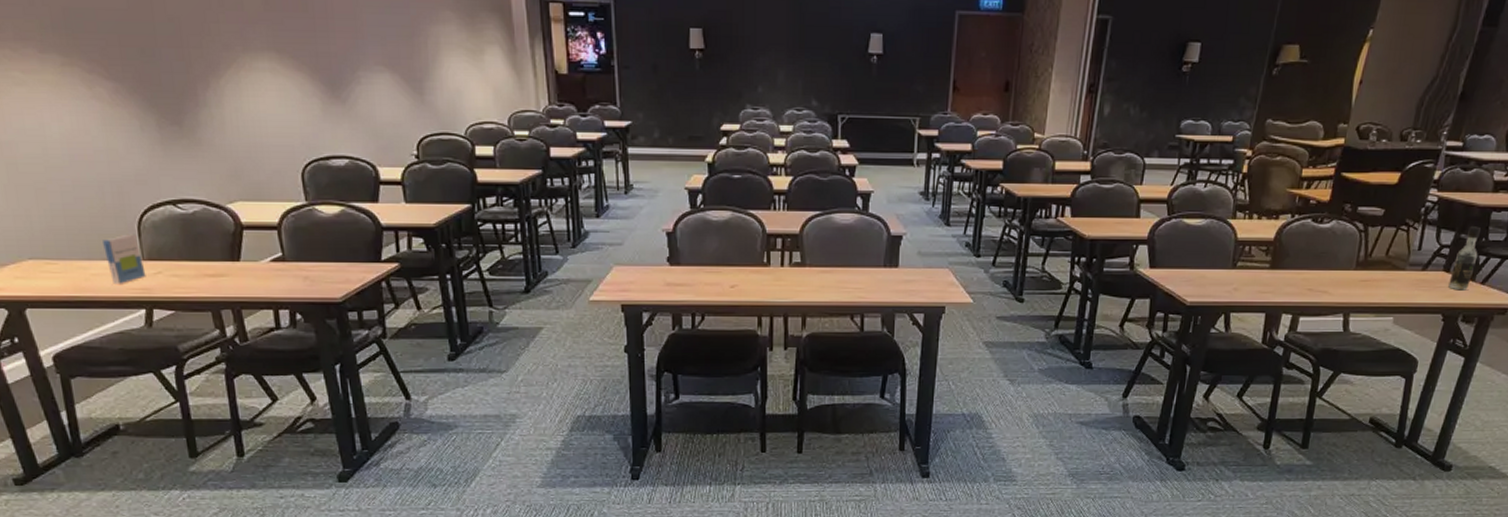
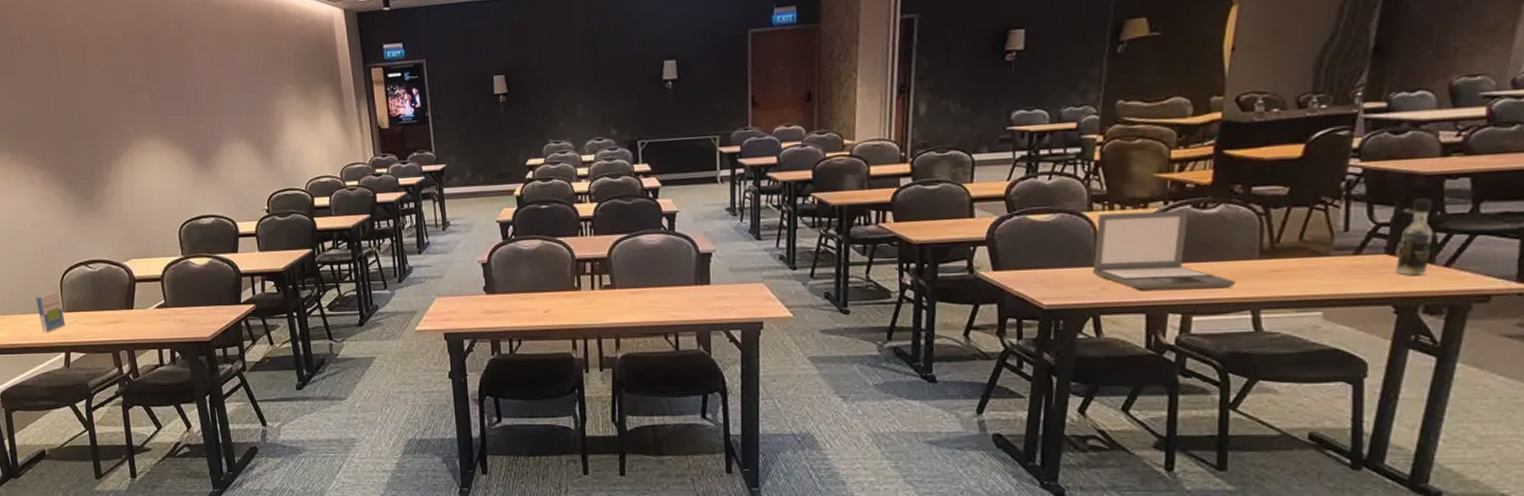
laptop: none [1229,222,1336,294] -> present [1092,209,1236,290]

